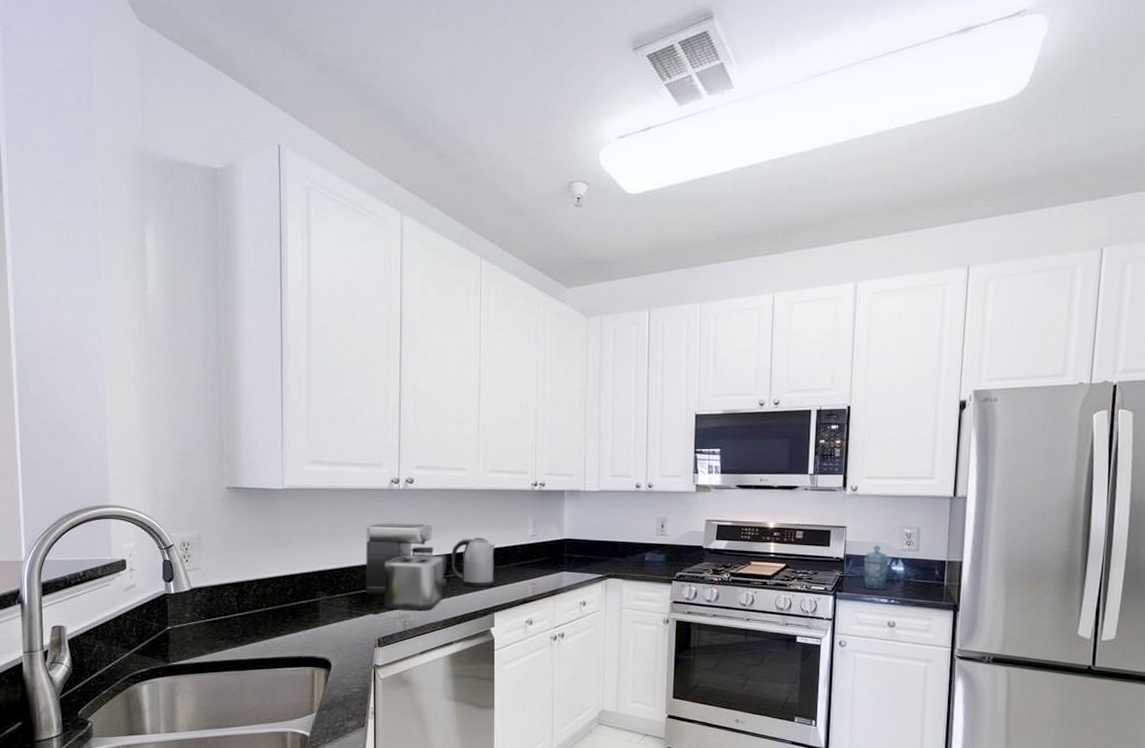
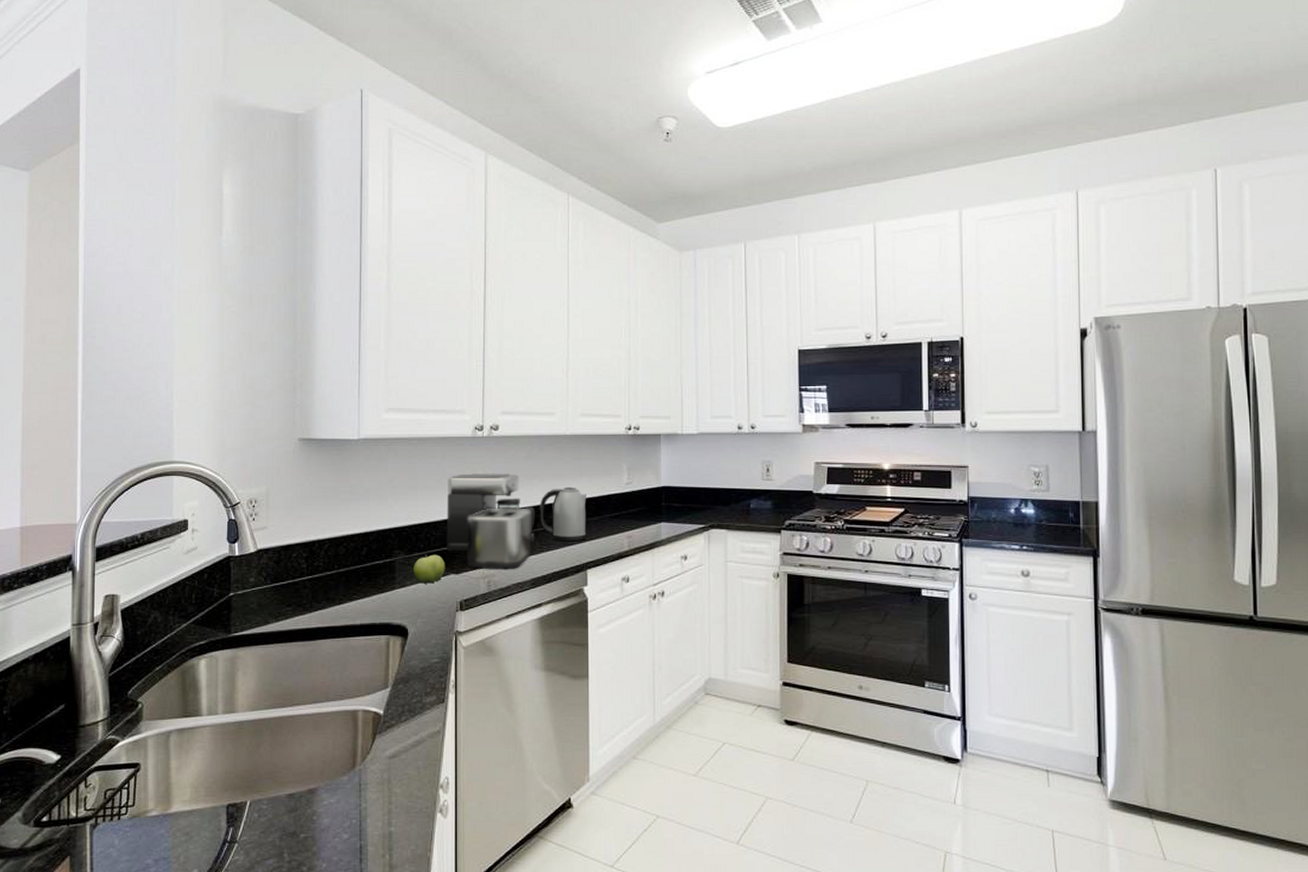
fruit: none [336,596,365,622] -> present [414,554,445,584]
canister: present [863,545,889,590] -> none [989,486,1018,535]

